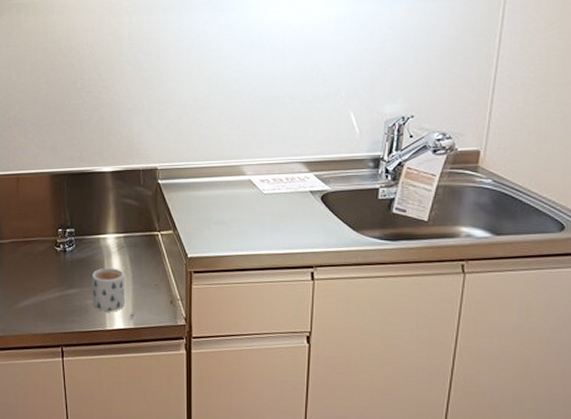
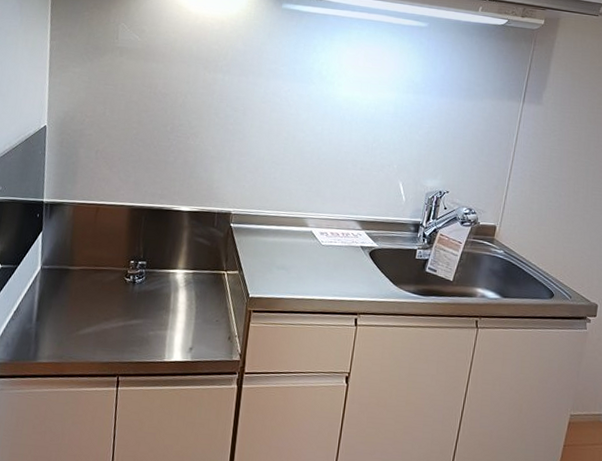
mug: present [92,267,125,312] -> none [155,301,189,345]

